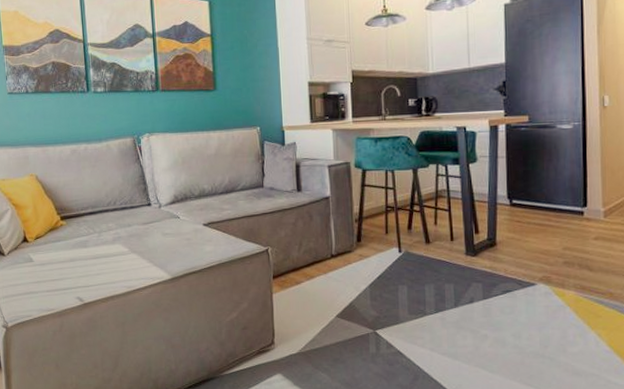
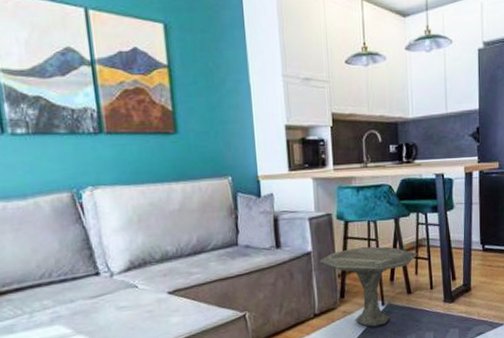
side table: none [337,194,437,273] -> present [319,246,417,327]

